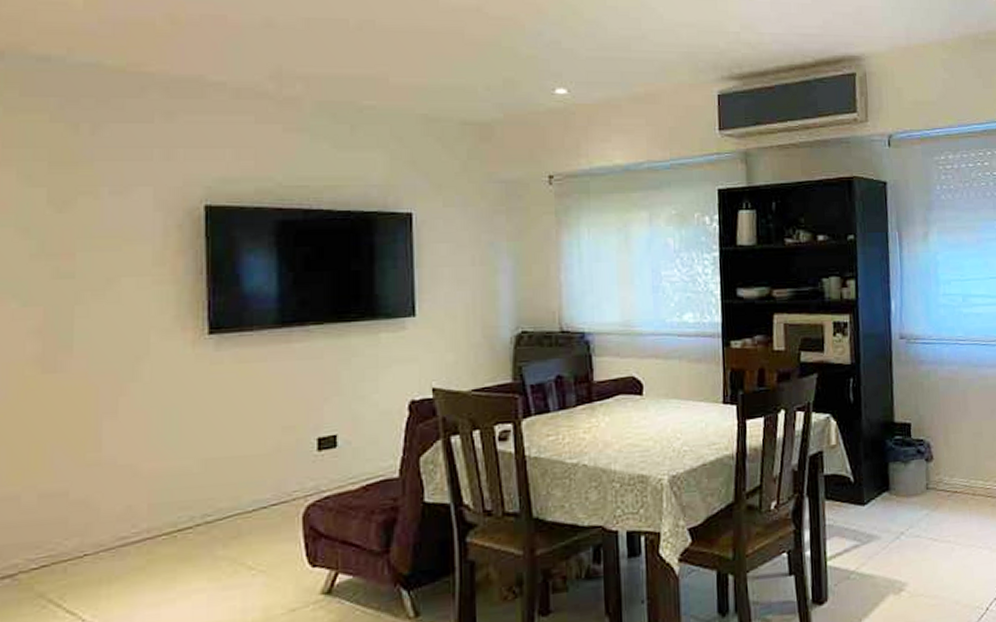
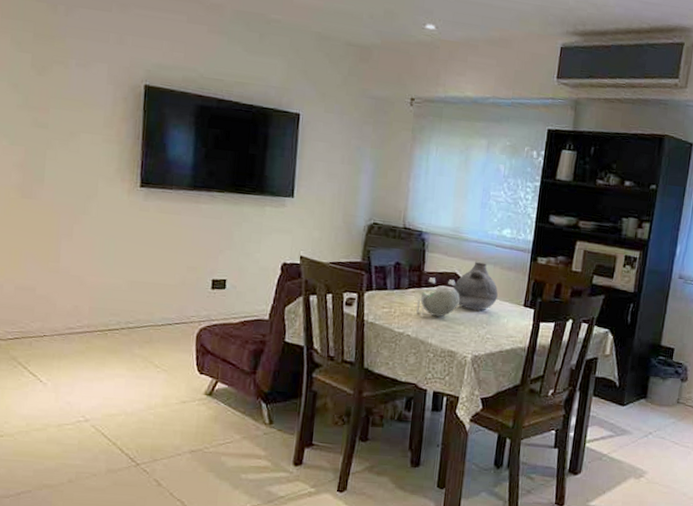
bowl: none [590,385,643,439] -> present [416,277,460,317]
vase: none [633,358,689,419] -> present [453,262,498,311]

